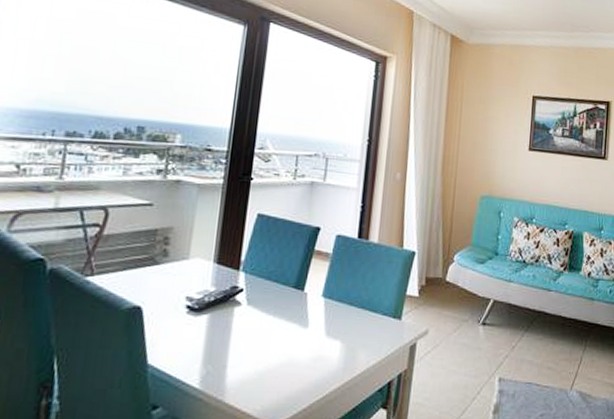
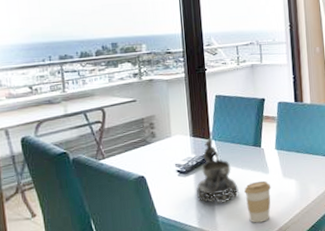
decorative bowl: none [205,268,264,361] -> present [195,138,239,204]
coffee cup: none [270,336,308,394] -> present [244,180,271,223]

